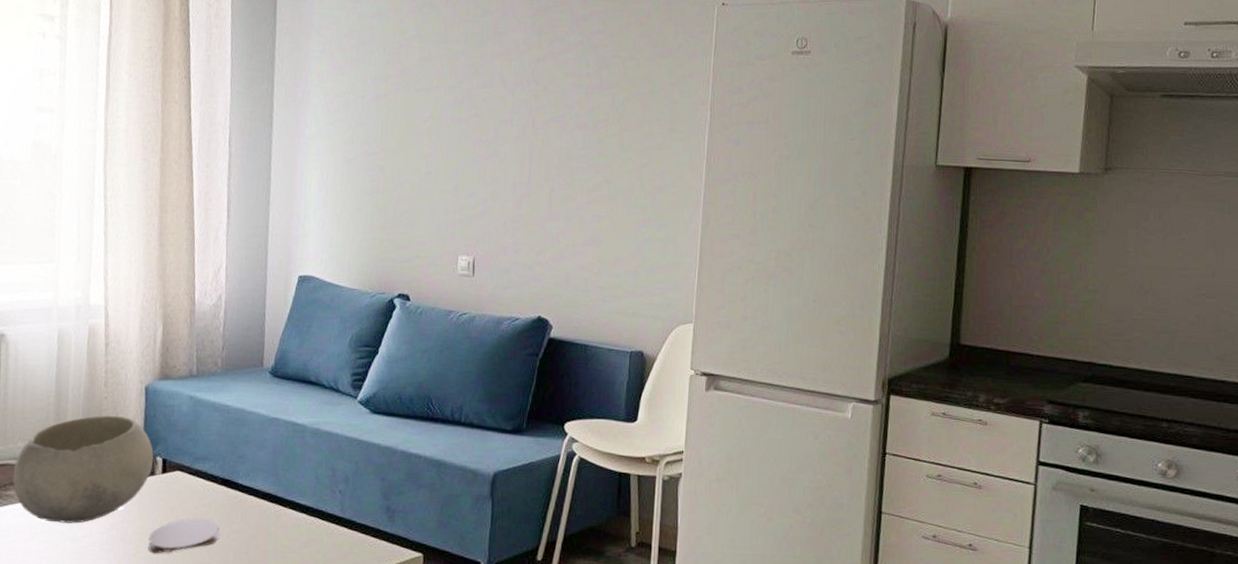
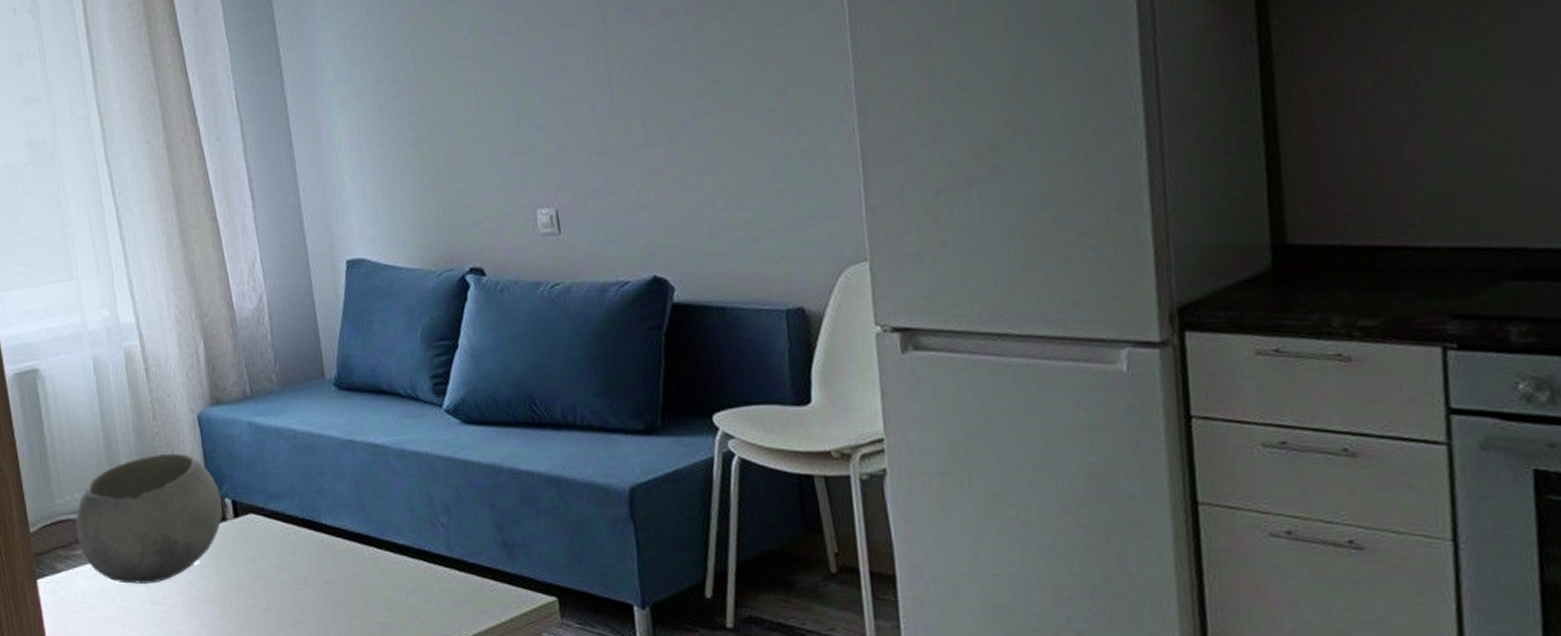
coaster: present [148,518,220,554] -> none [233,568,311,615]

